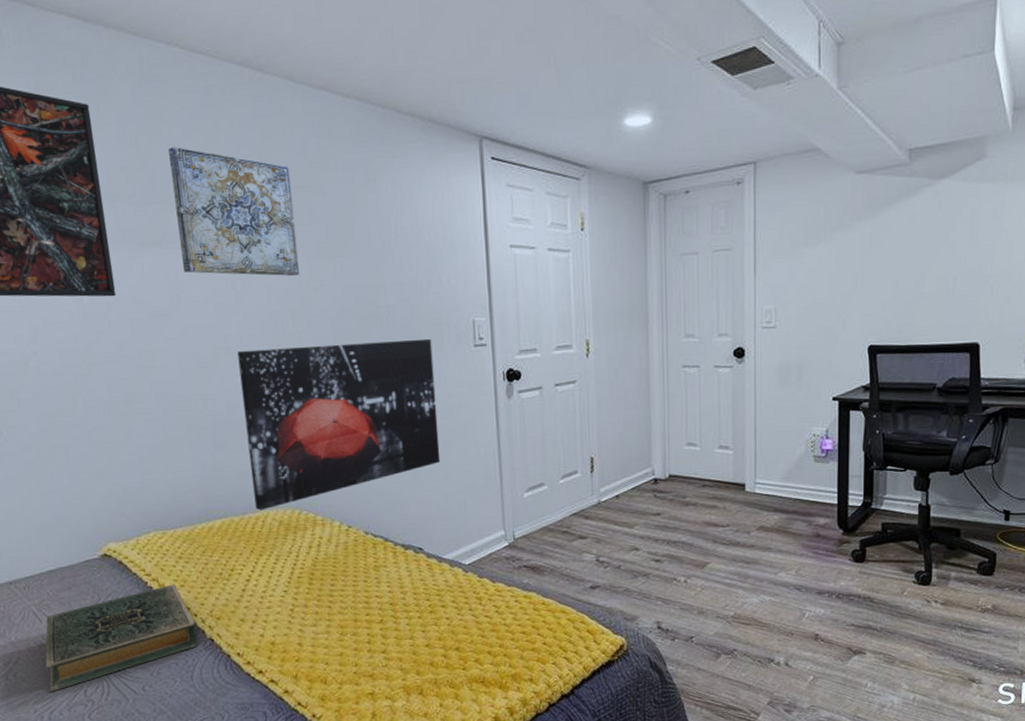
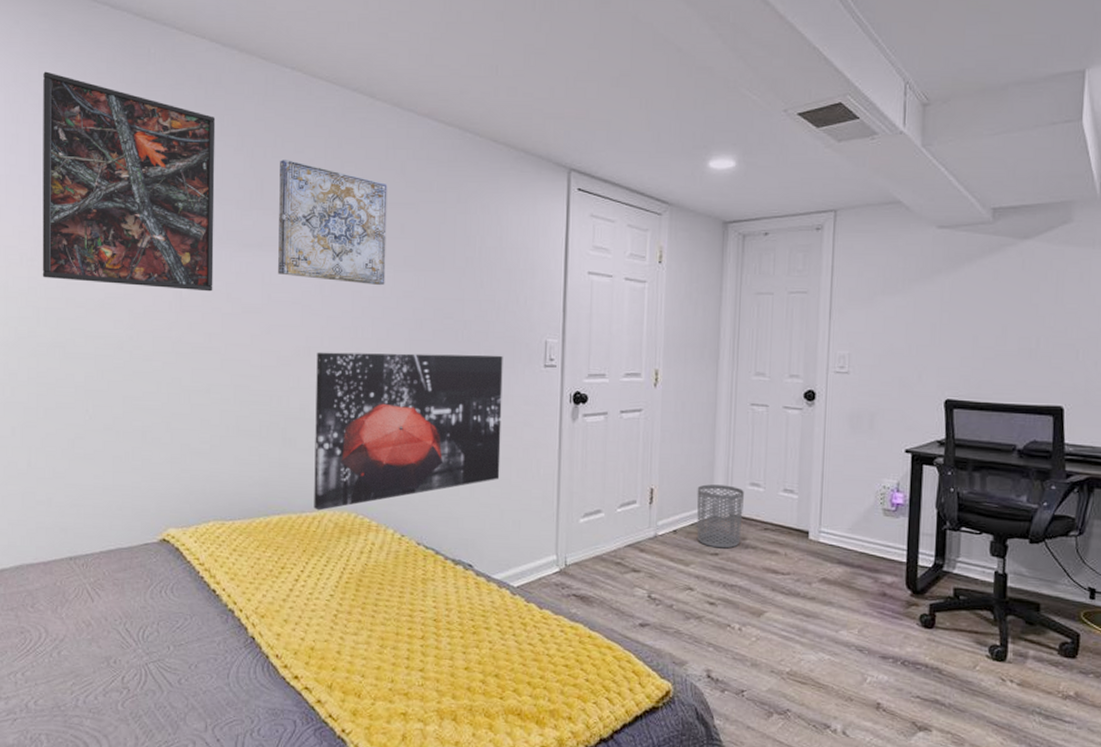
hardback book: present [45,584,199,692] -> none [89,576,240,675]
waste bin: none [636,447,682,509] -> present [696,484,744,549]

